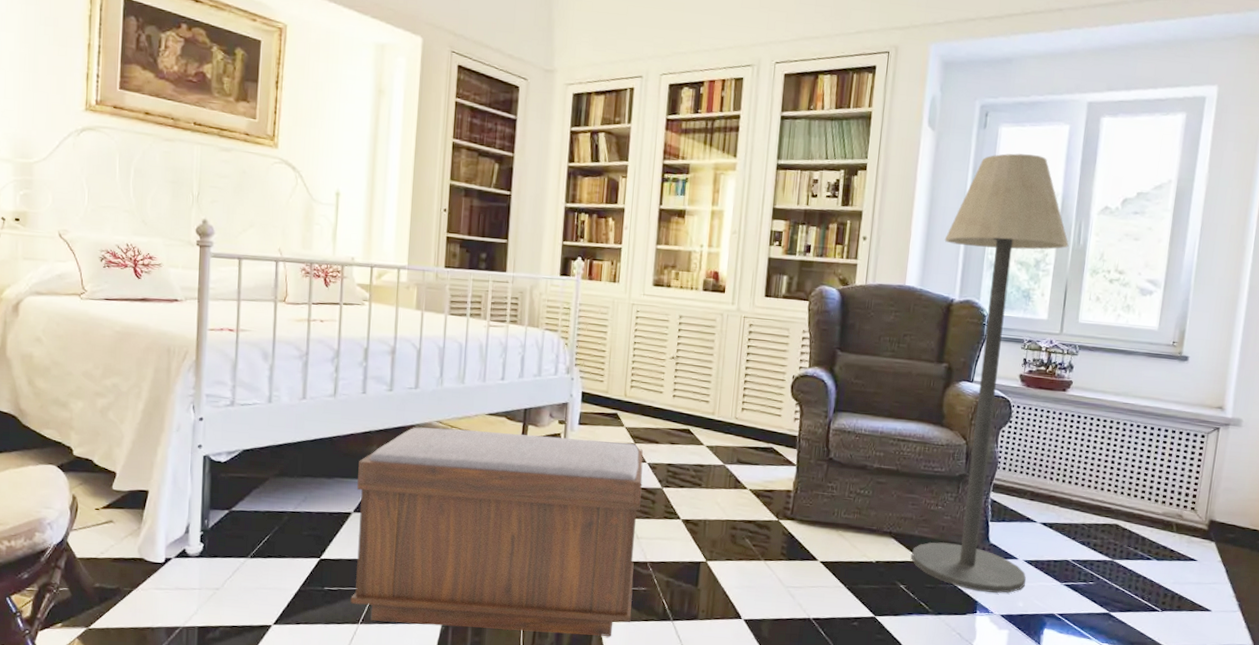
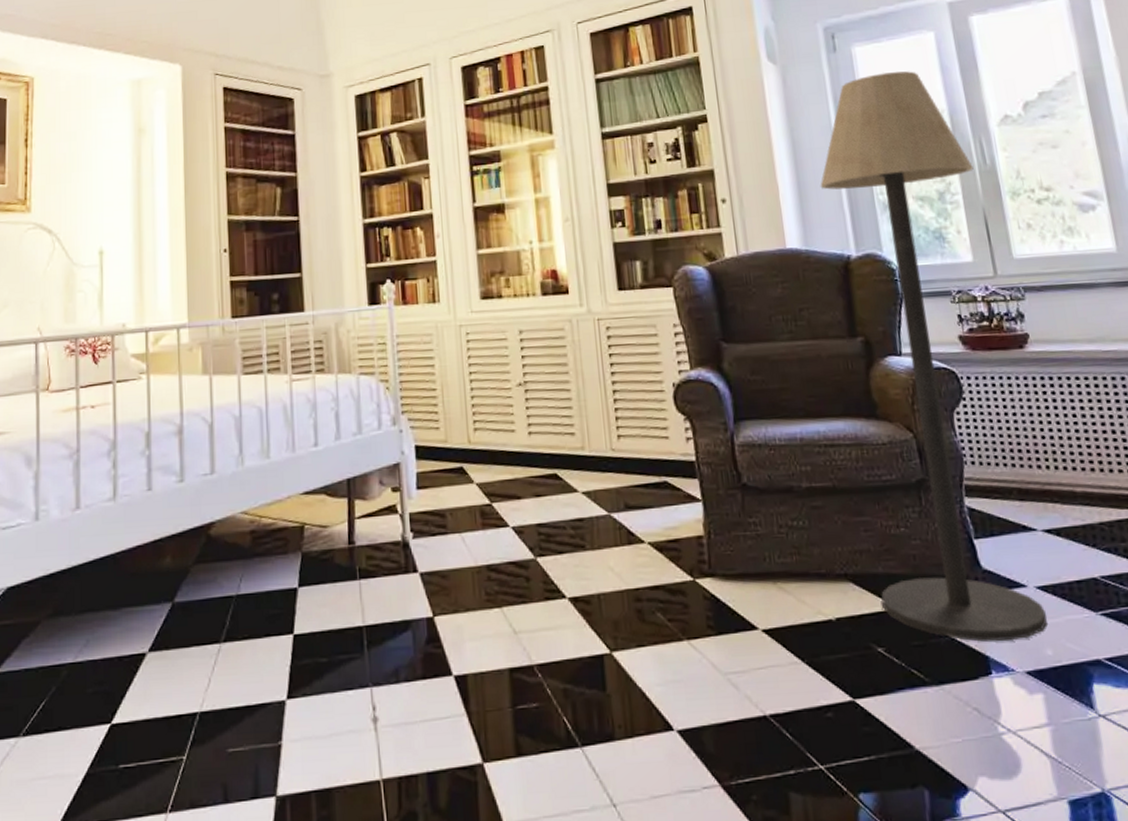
bench: present [350,427,644,637] -> none [150,504,526,805]

